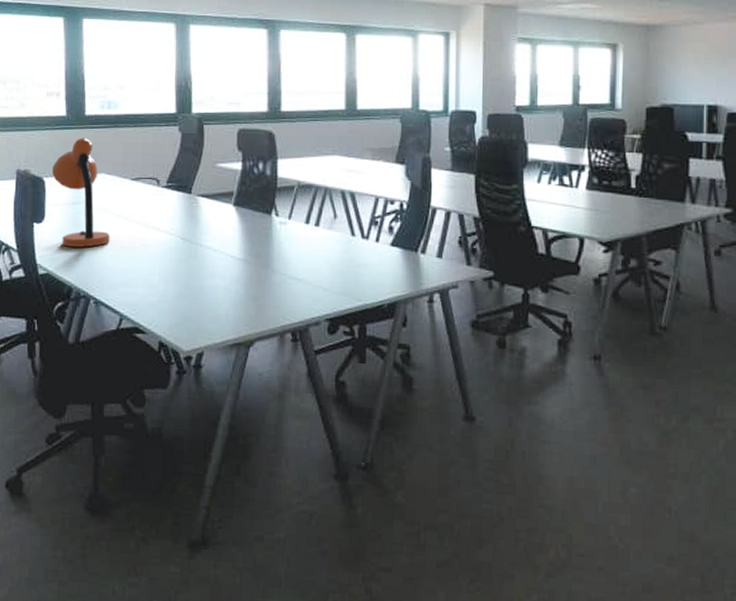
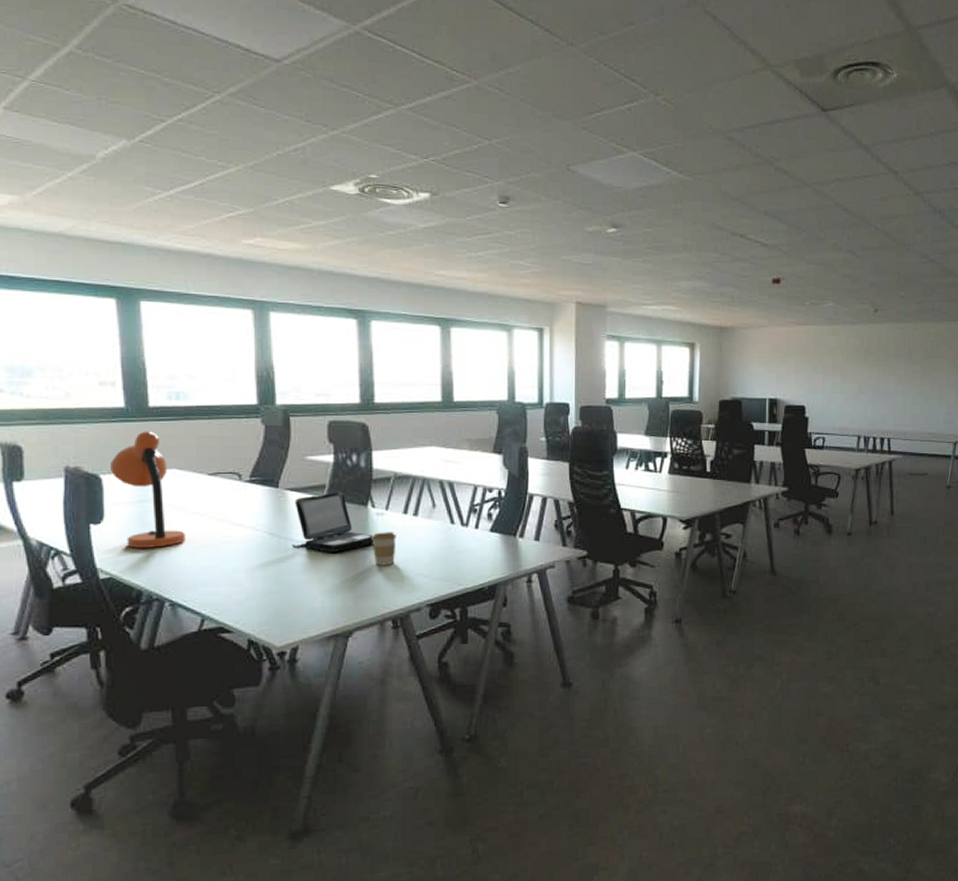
laptop: none [201,199,277,260] -> present [292,491,375,552]
coffee cup: none [275,241,298,276] -> present [372,532,397,566]

